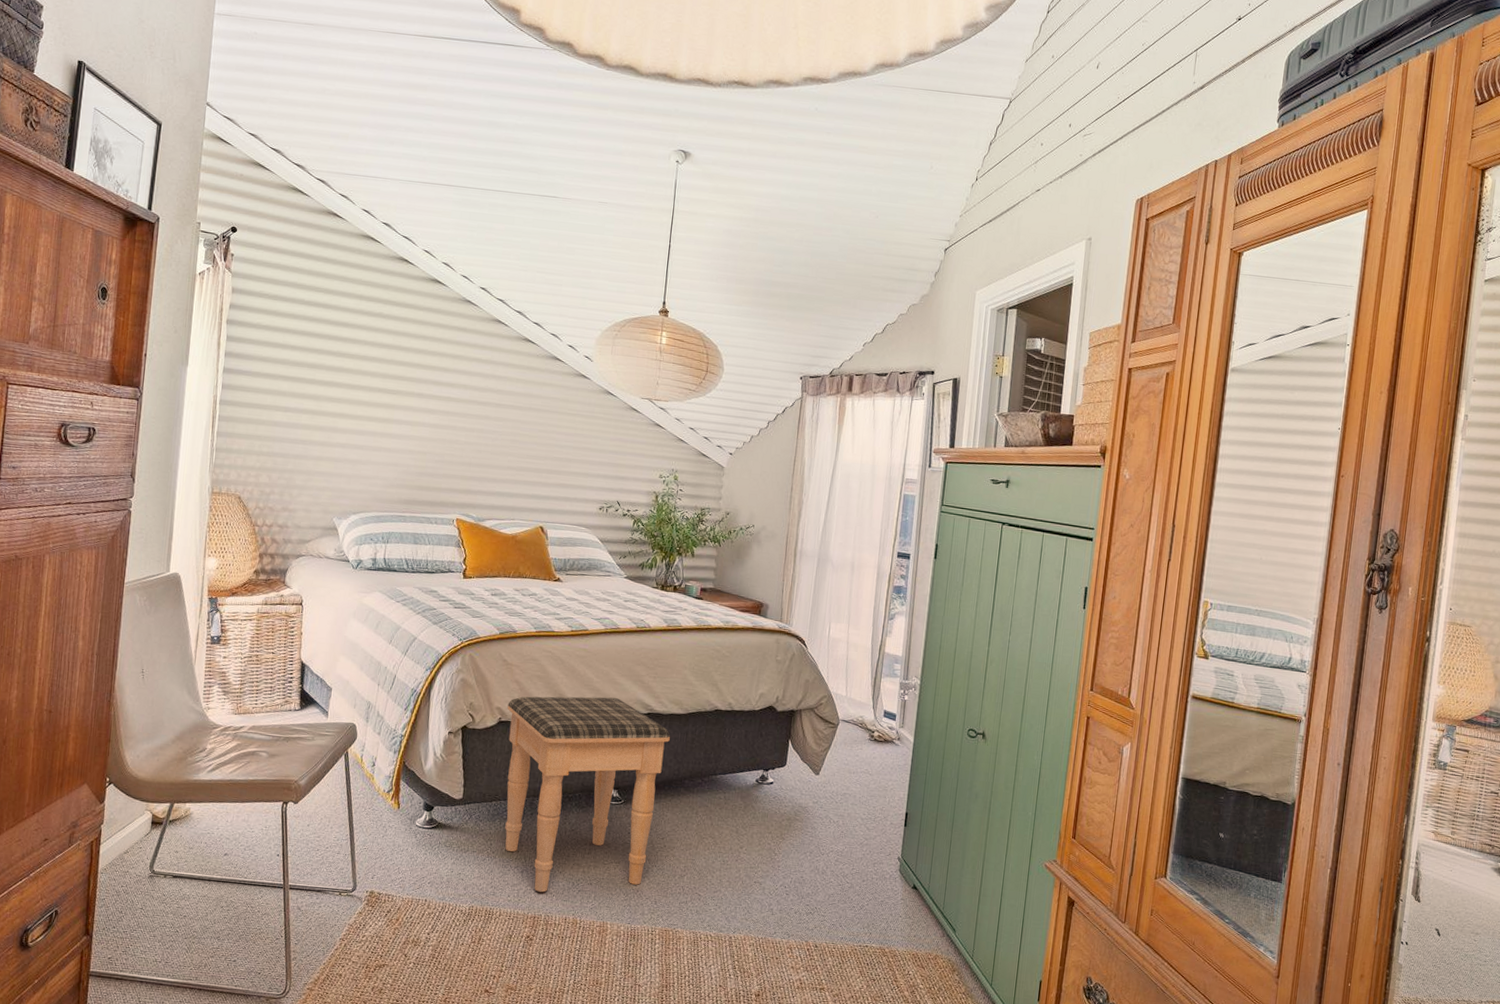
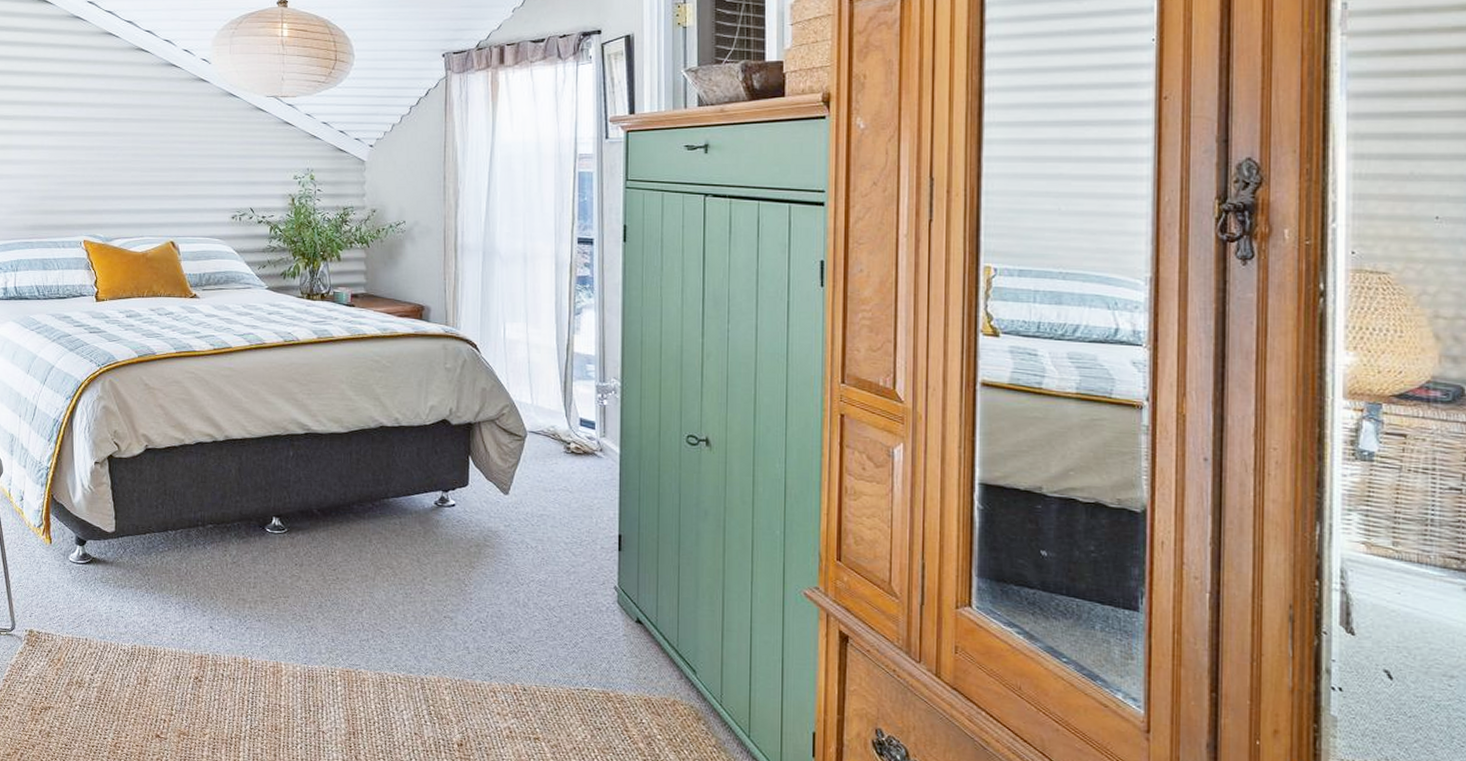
footstool: present [505,696,670,892] -> none [153,418,332,630]

